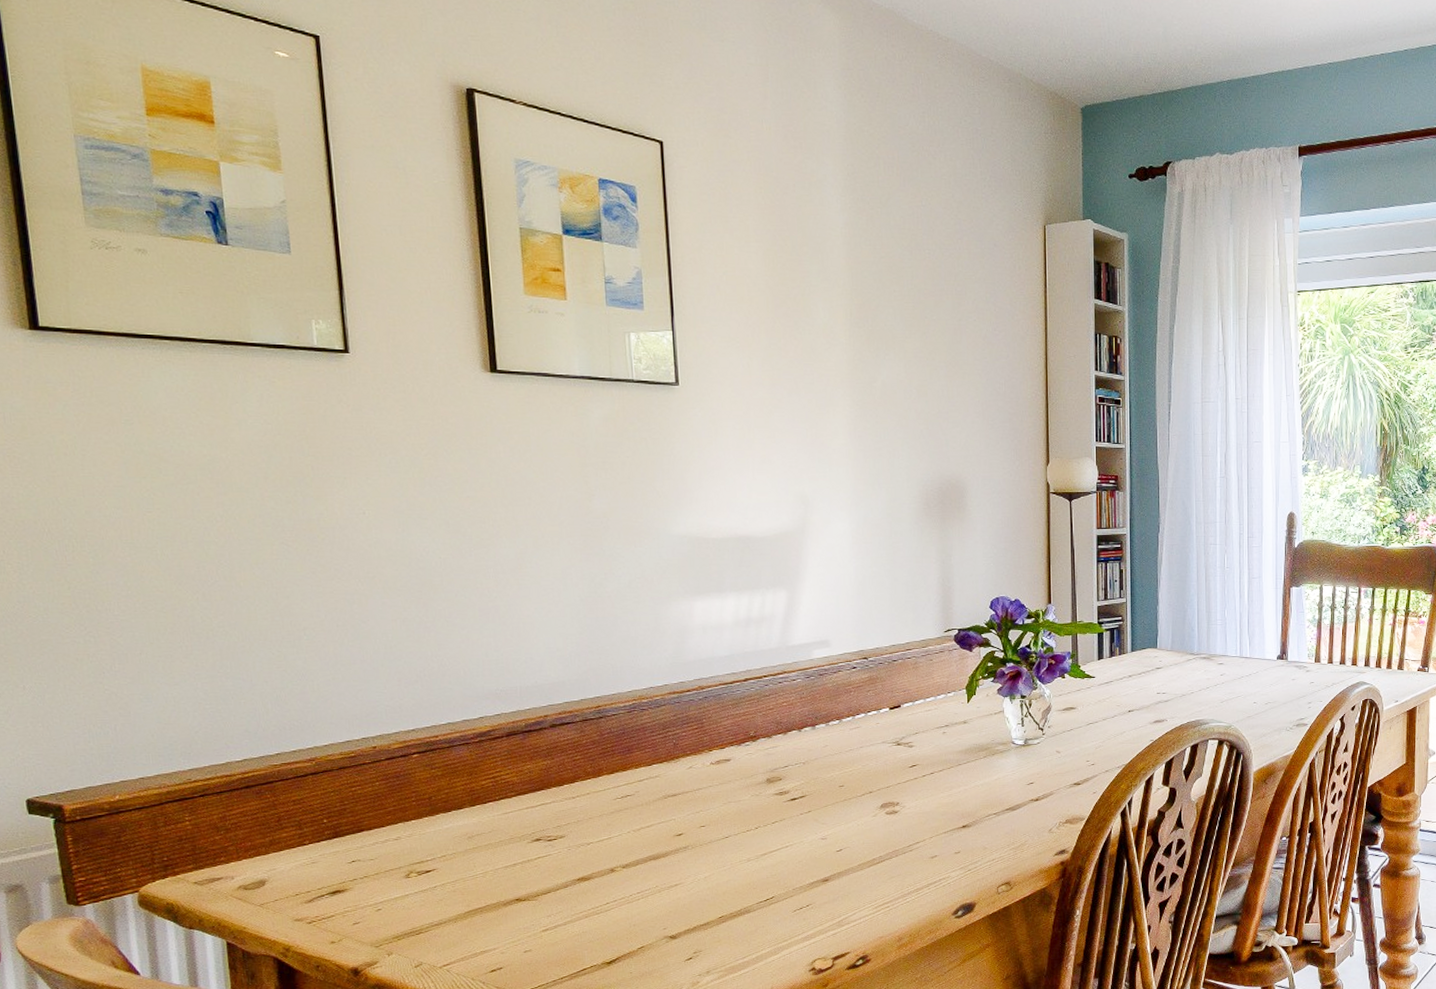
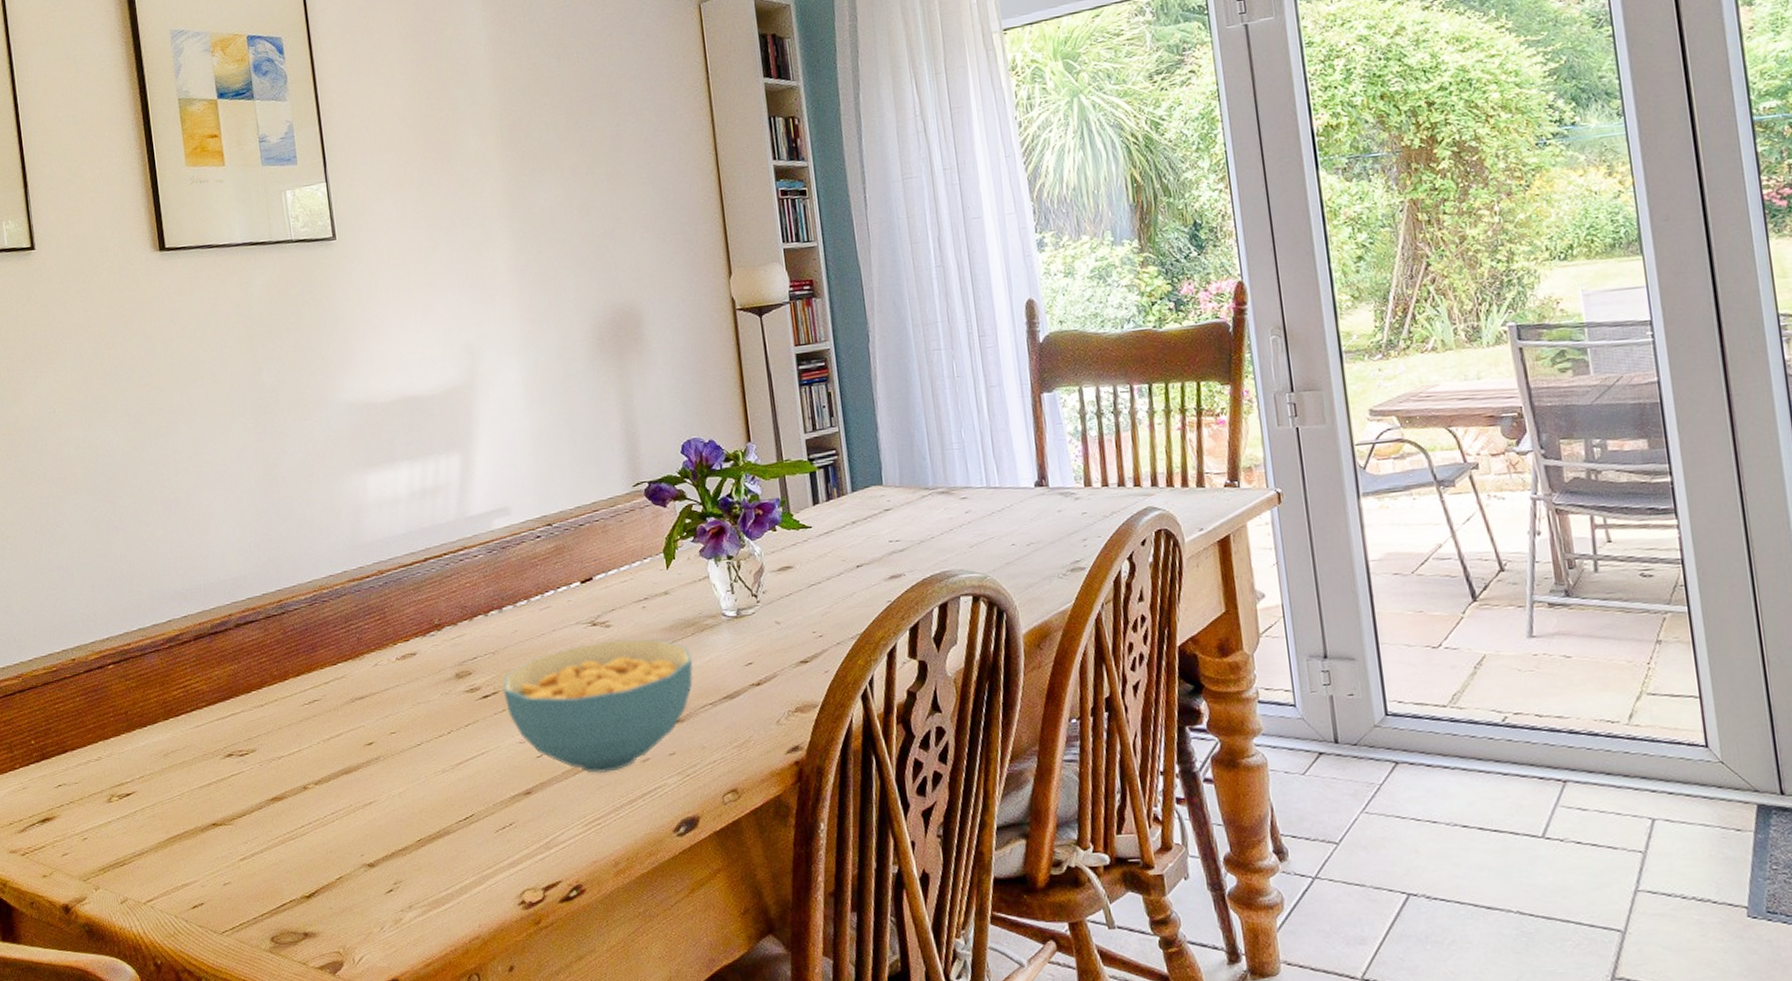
cereal bowl: none [810,758,982,867] -> present [503,639,693,774]

